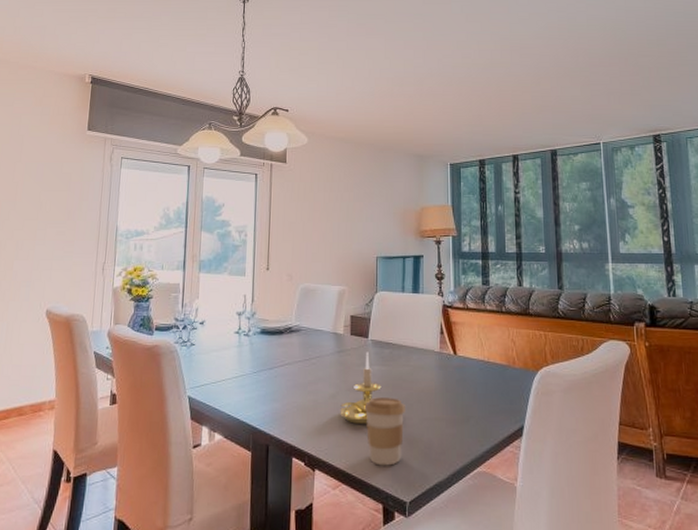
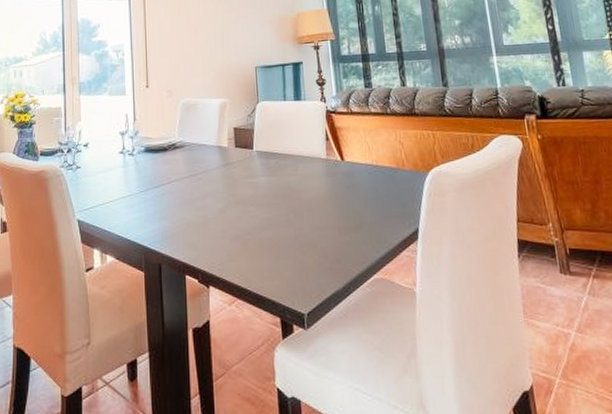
candle holder: present [340,352,381,424] -> none [230,163,270,237]
coffee cup: present [364,397,405,466] -> none [254,208,296,278]

